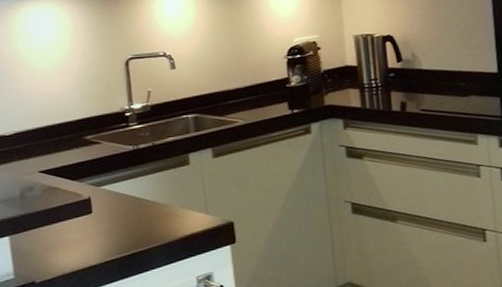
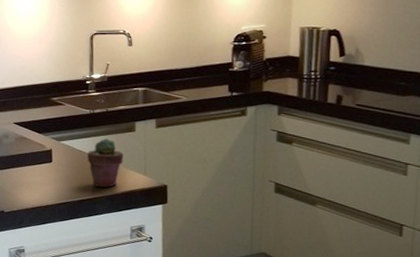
potted succulent: none [135,176,180,236] -> present [87,138,124,188]

